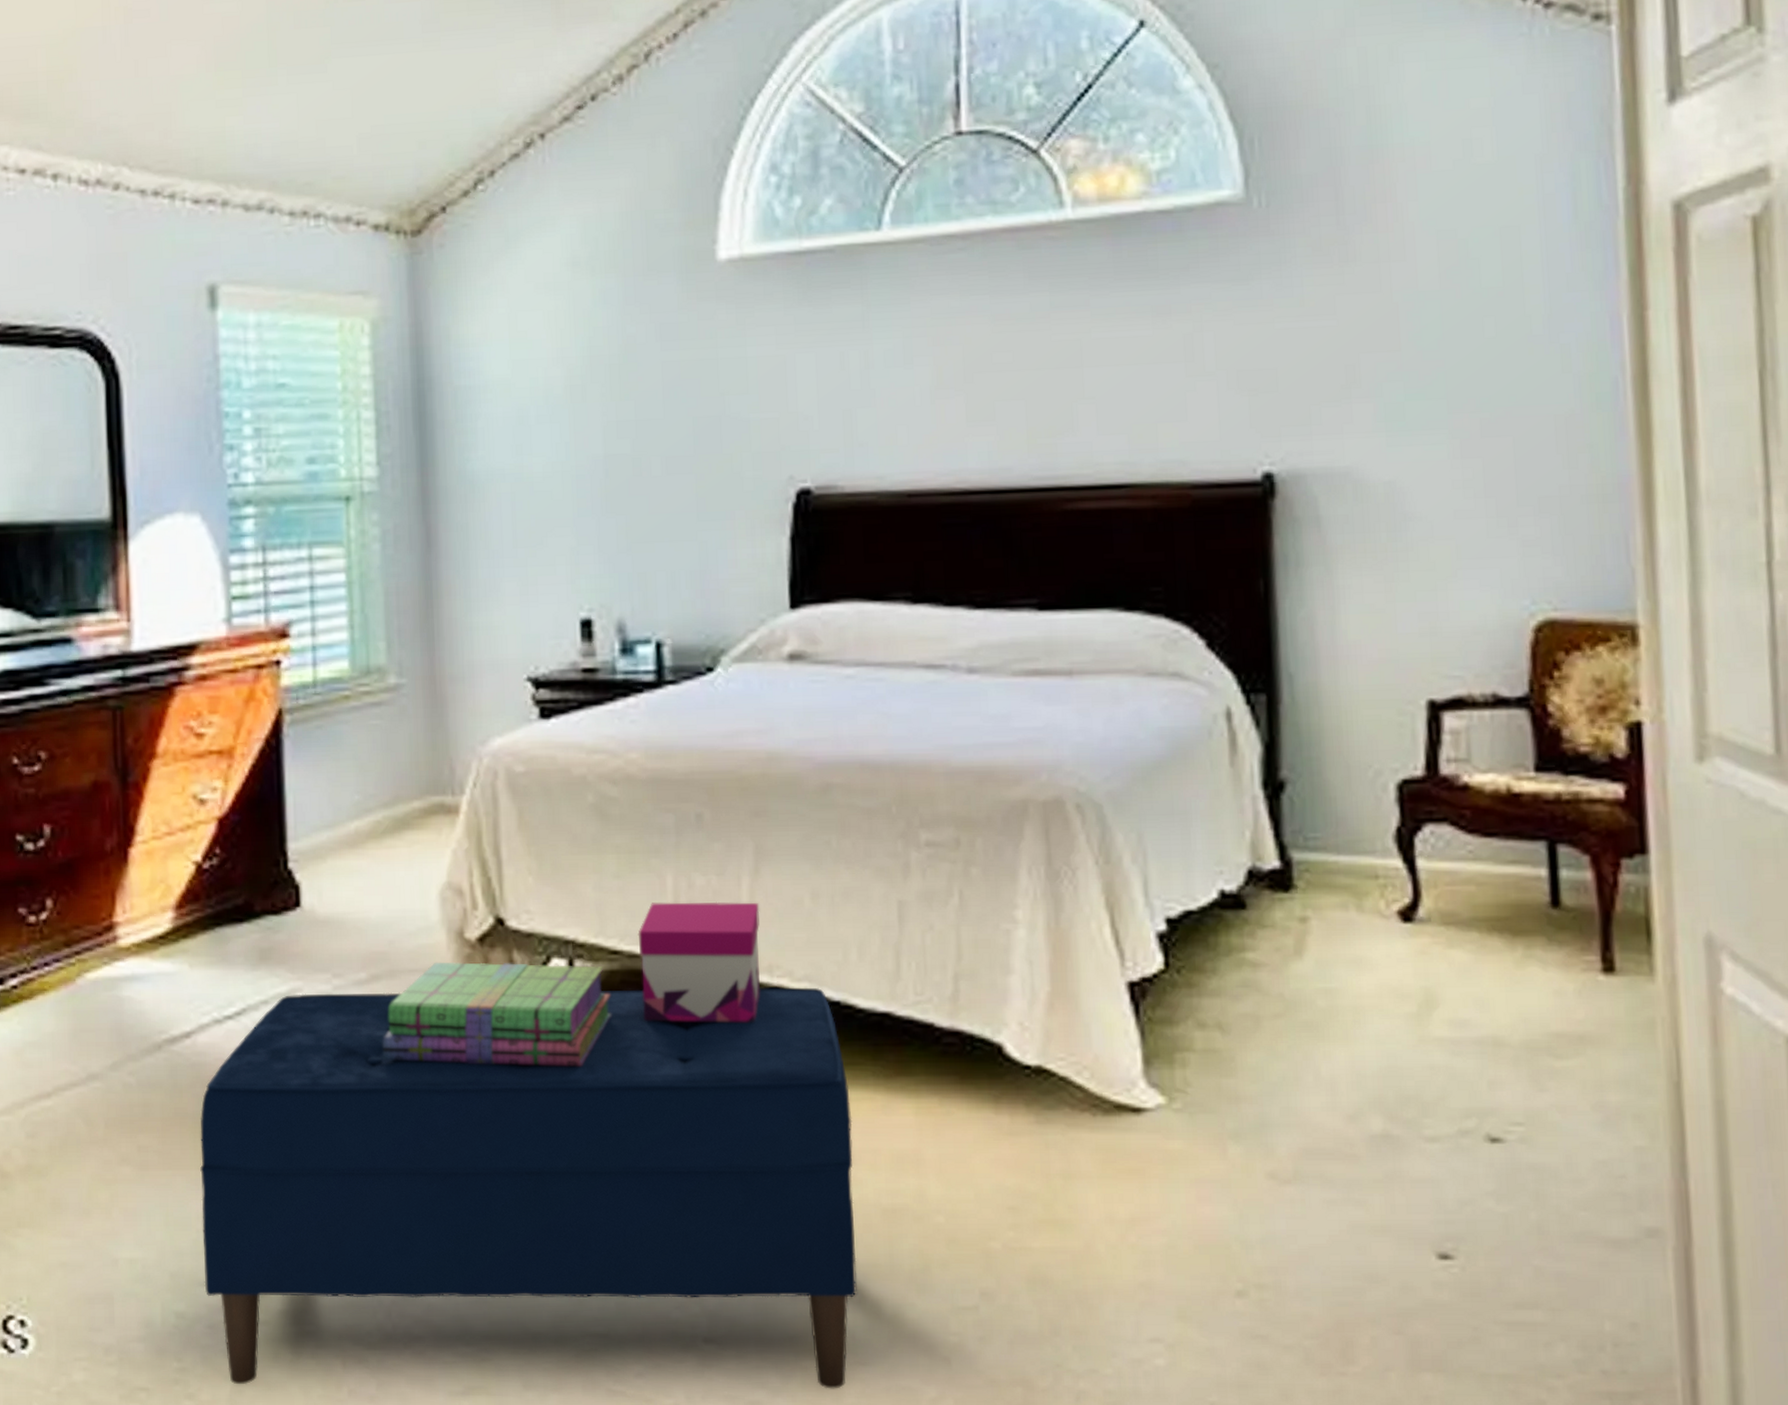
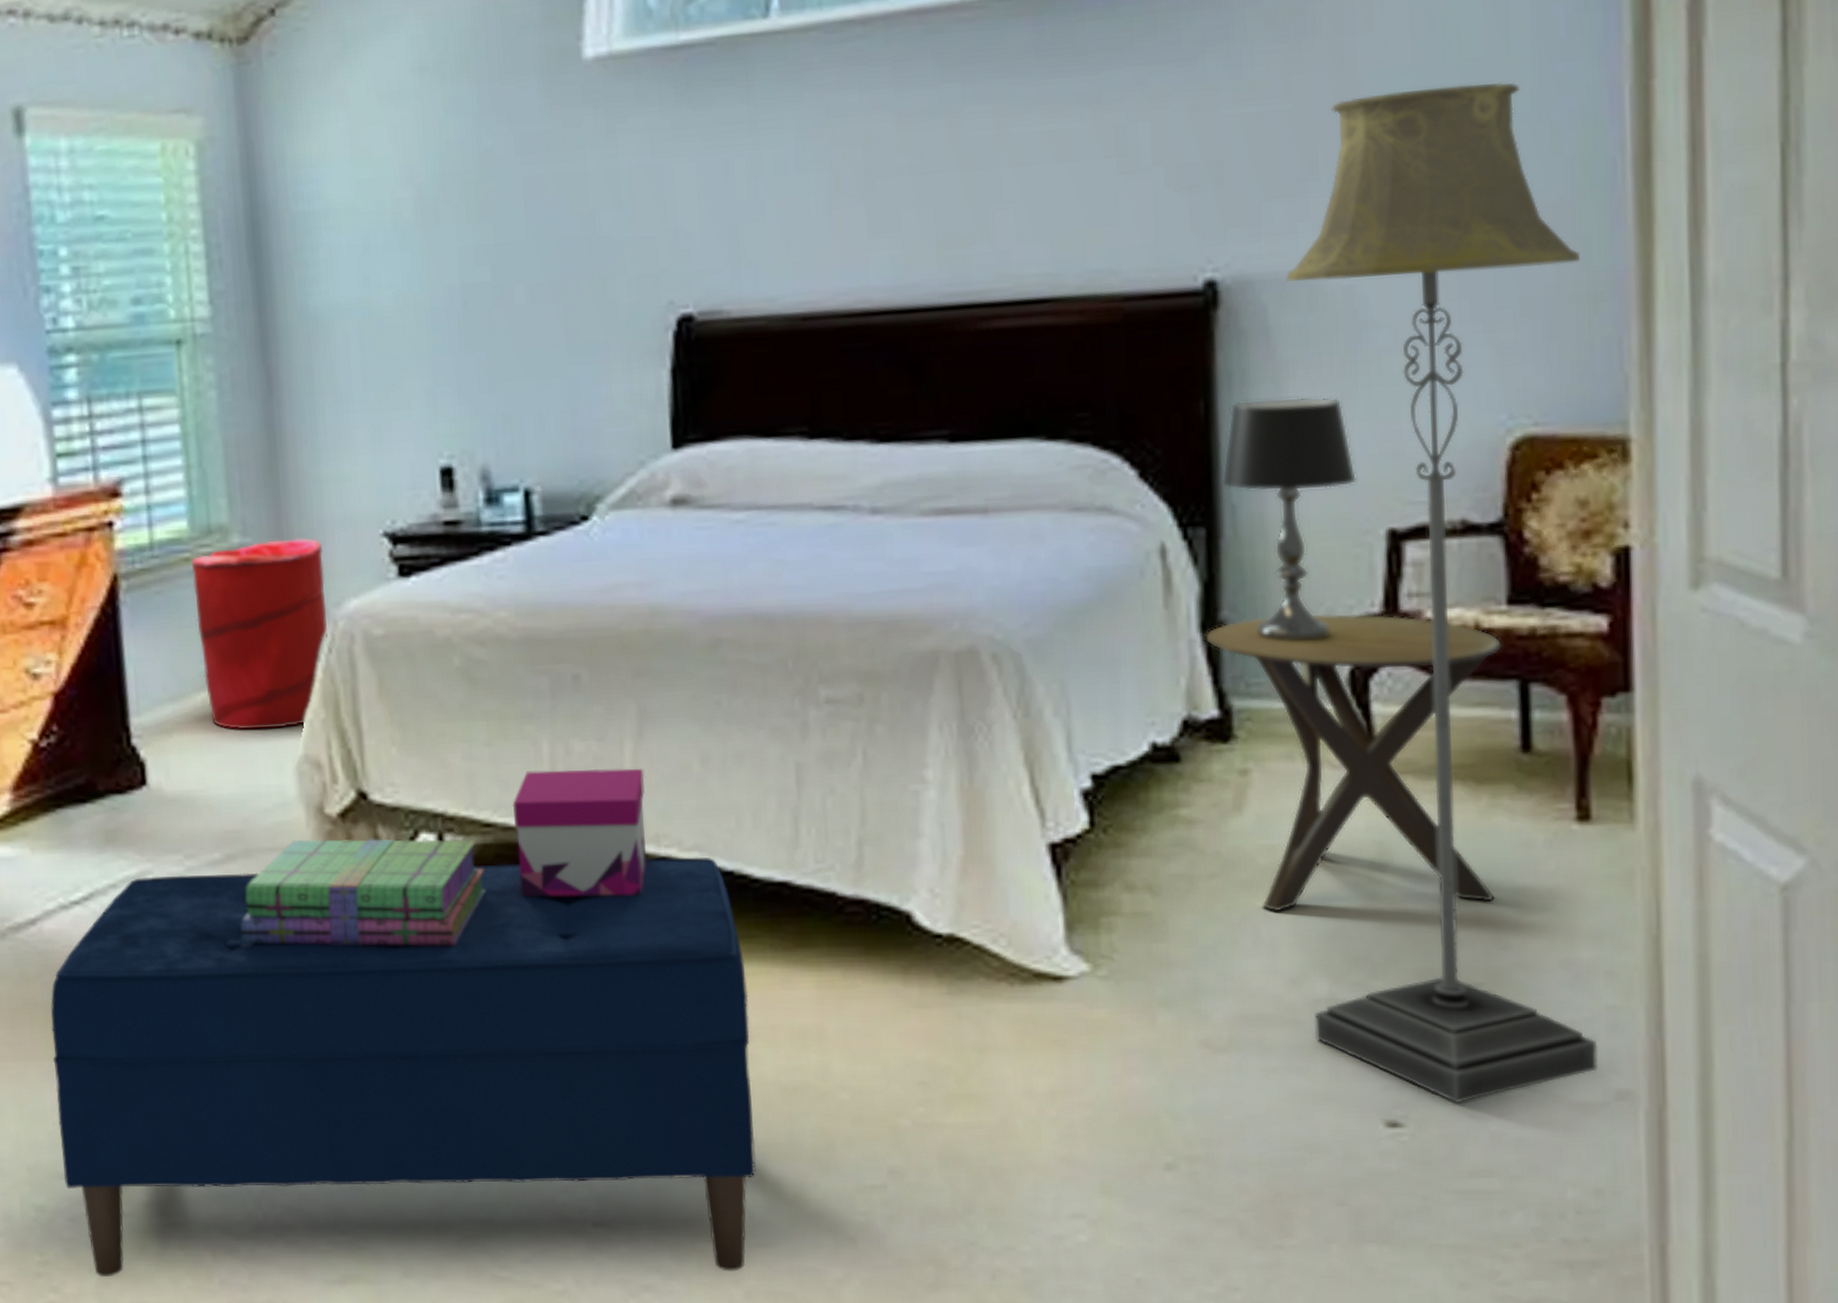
laundry hamper: none [350,680,474,857] -> present [191,538,328,730]
side table: none [1267,775,1532,1052] -> present [1205,613,1503,912]
table lamp: none [1280,578,1400,800] -> present [1221,396,1358,641]
floor lamp: none [1334,308,1629,1238] -> present [1286,82,1598,1104]

